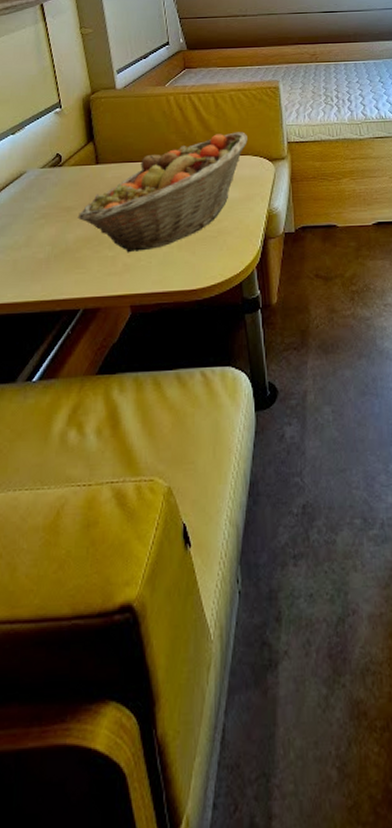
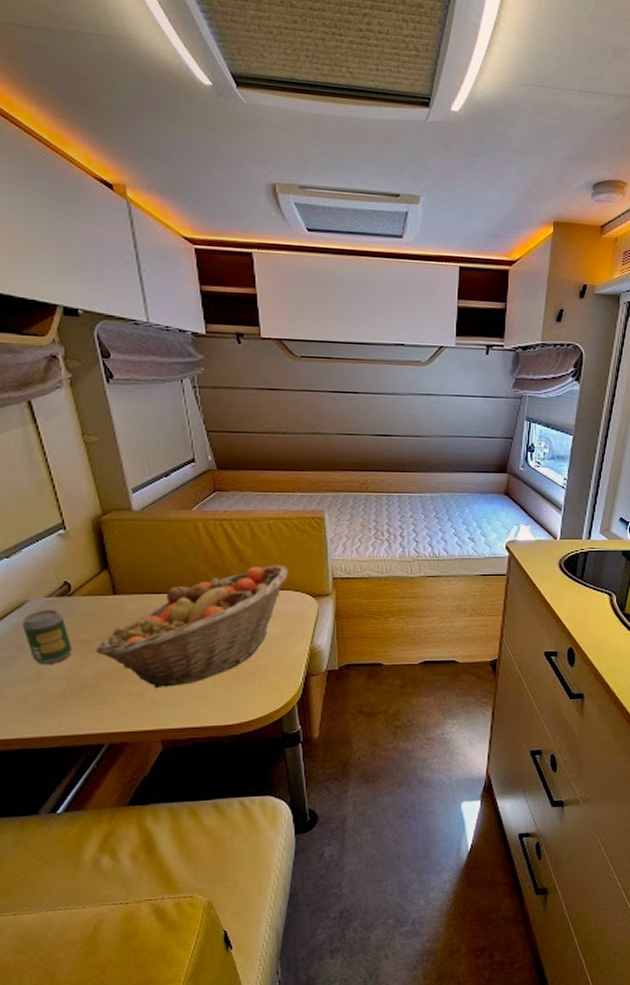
soda can: none [19,179,59,231] -> present [23,610,72,665]

